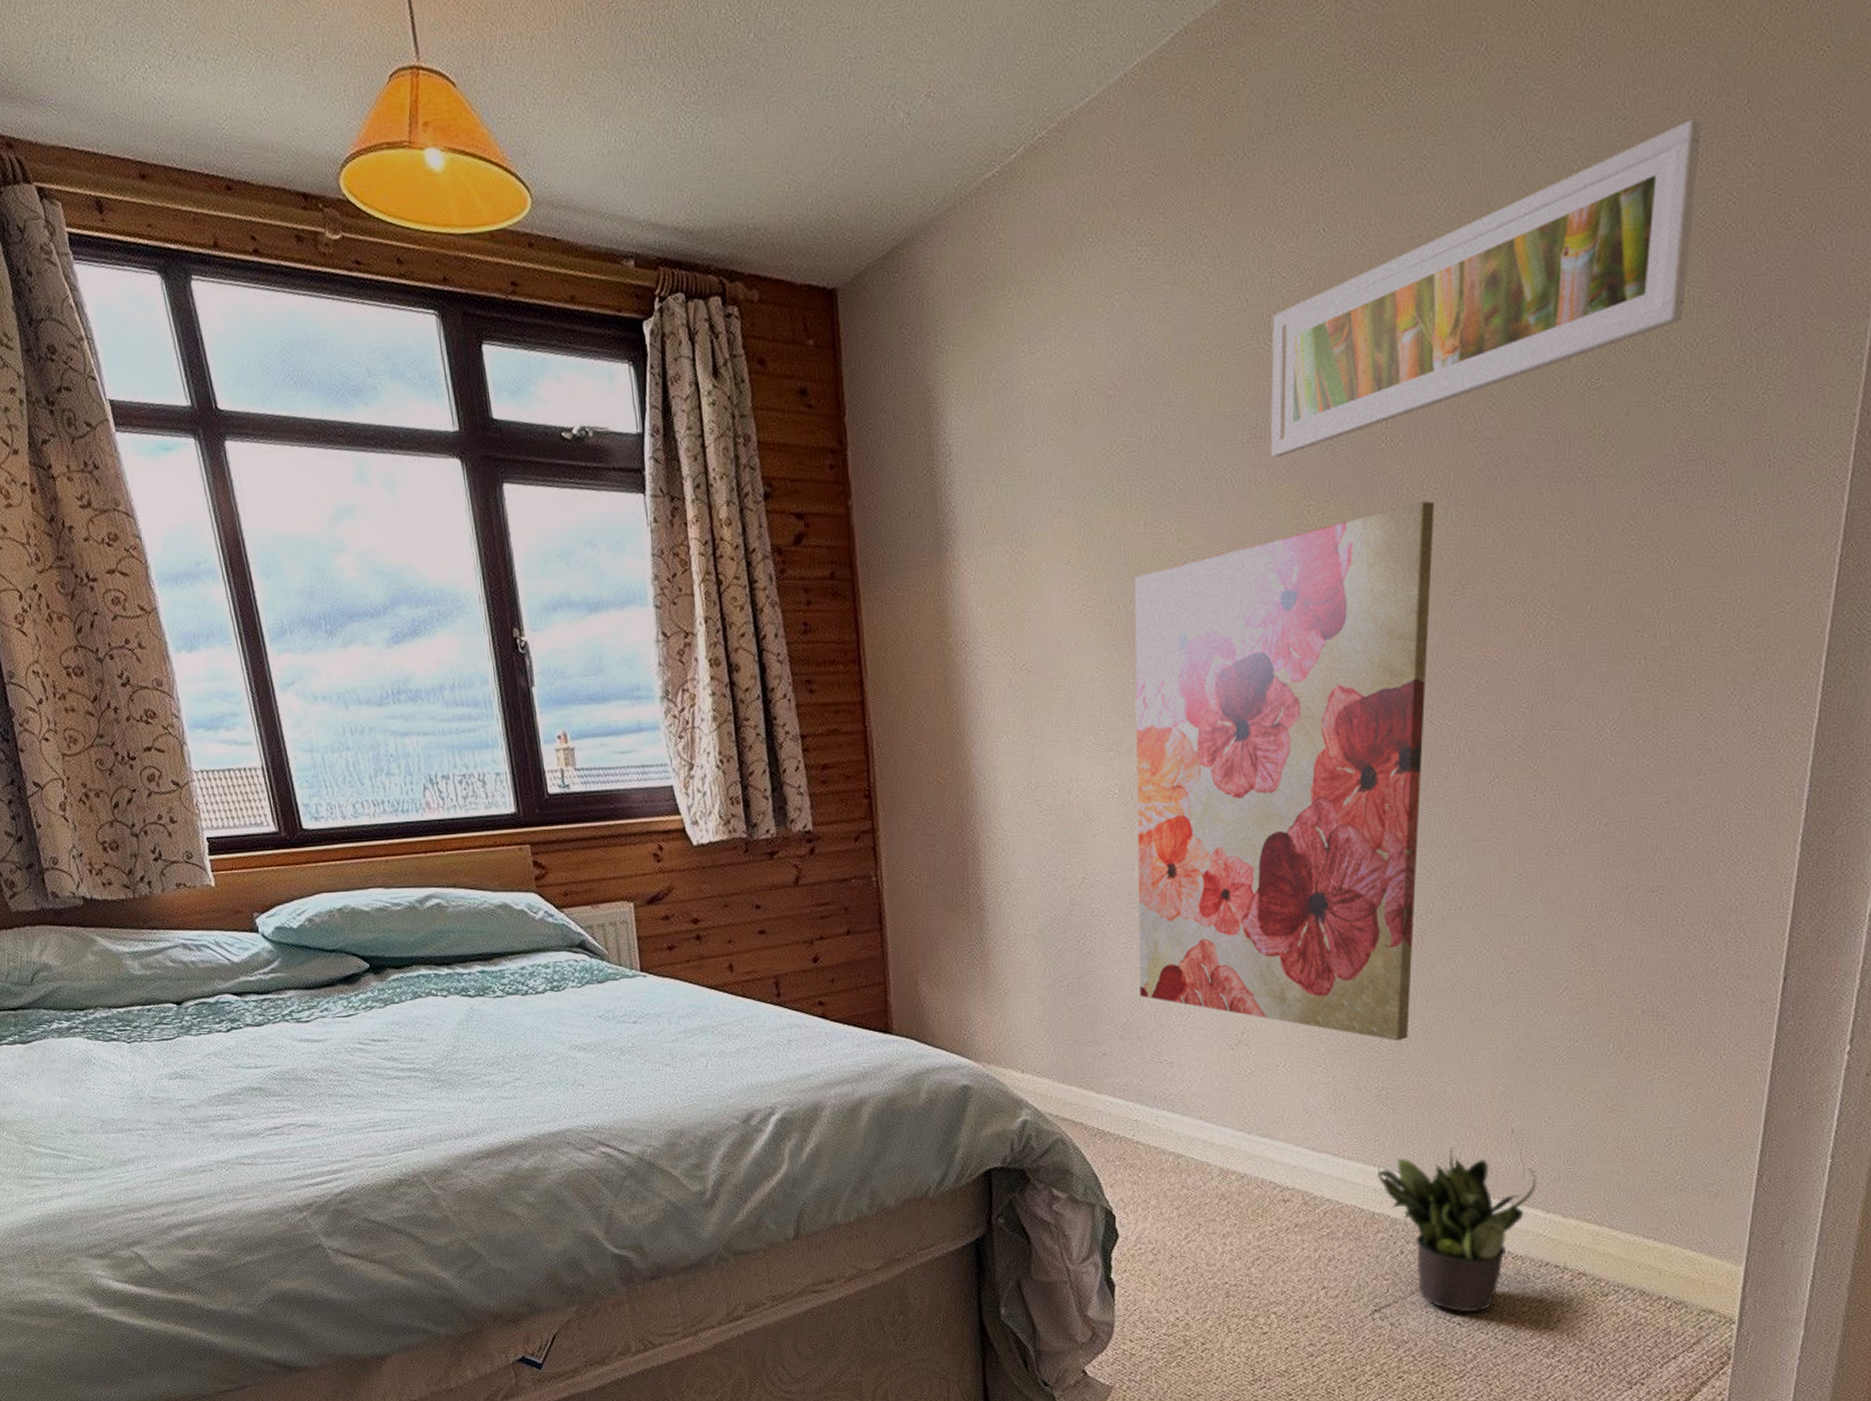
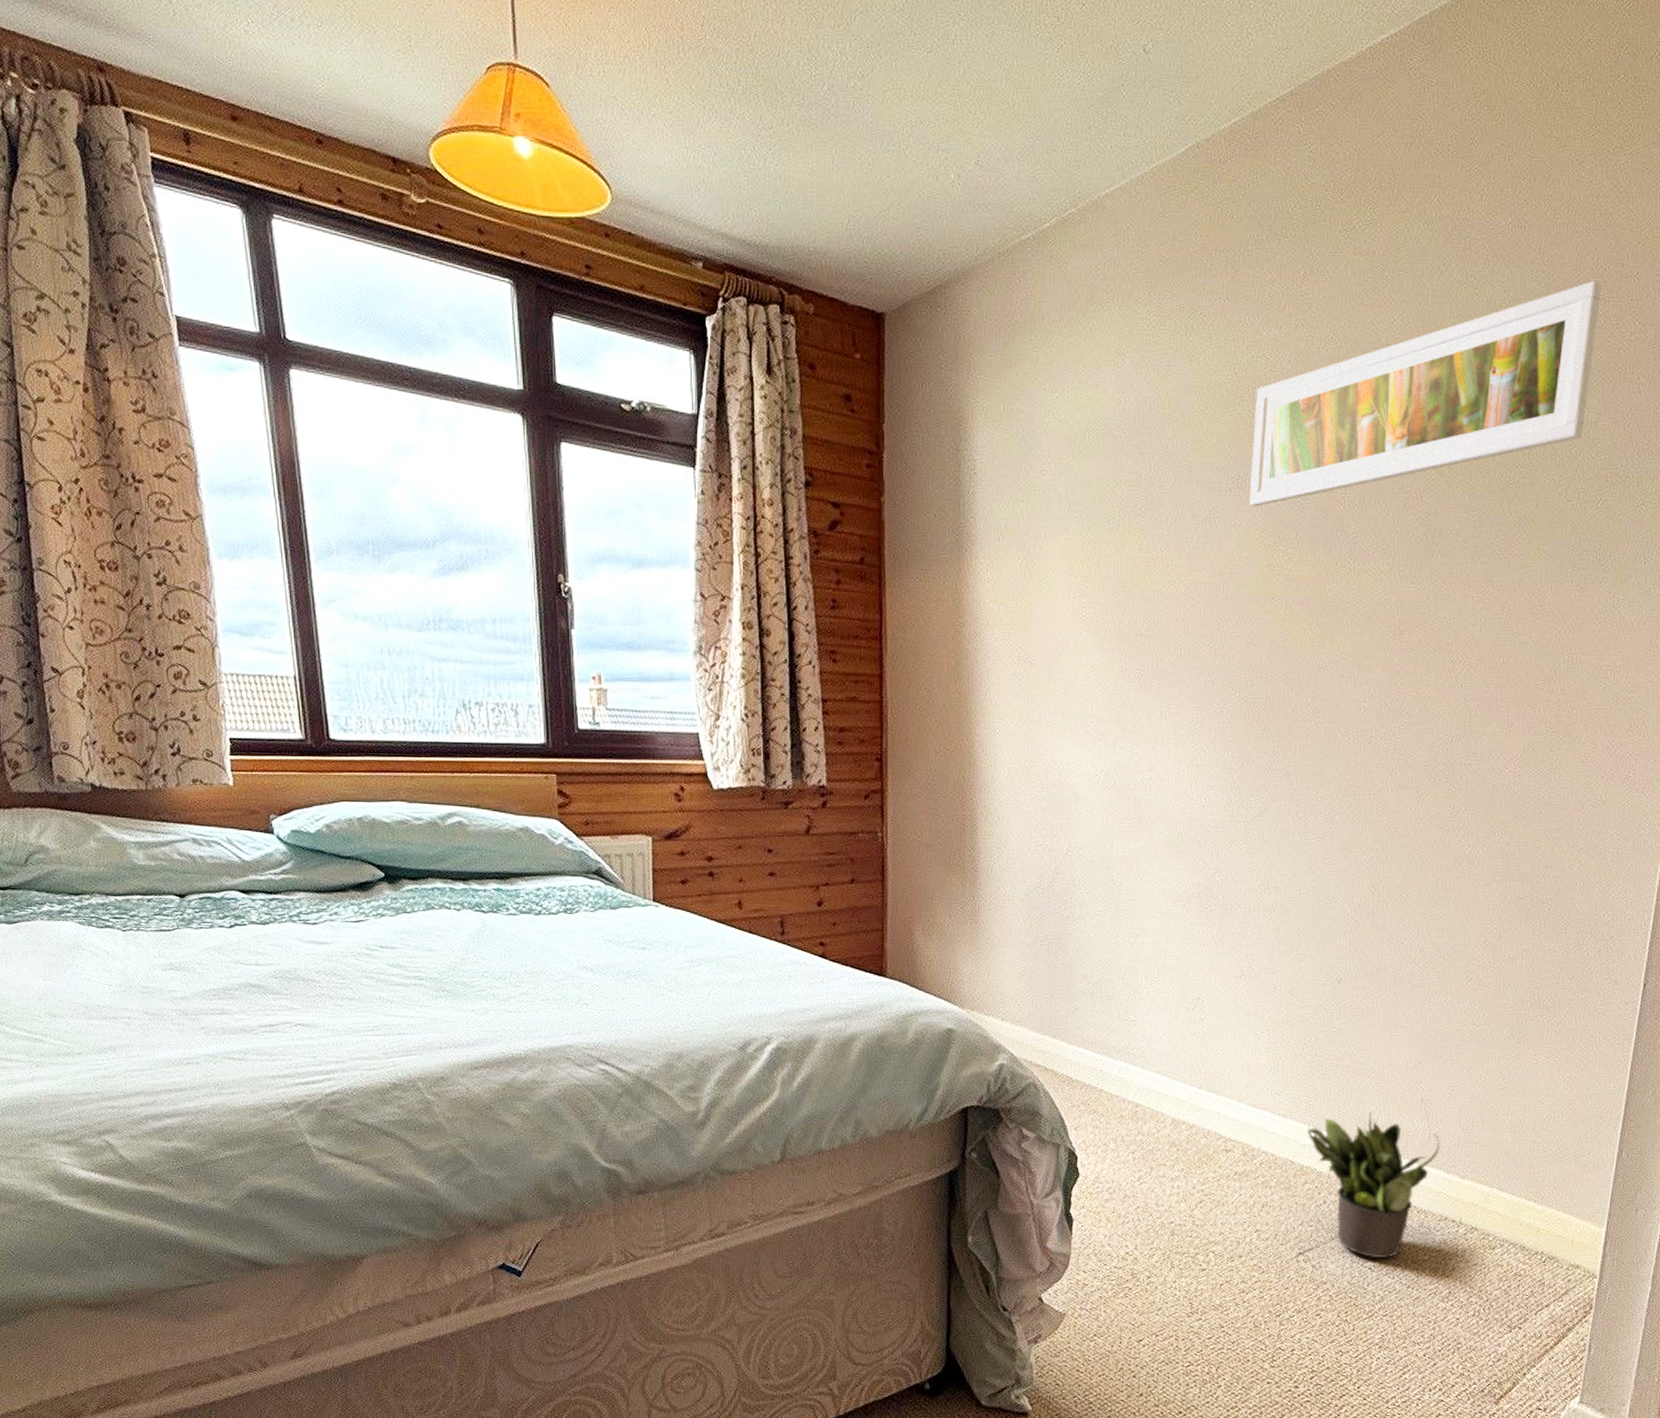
wall art: present [1134,501,1435,1042] -> none [1110,558,1382,1015]

